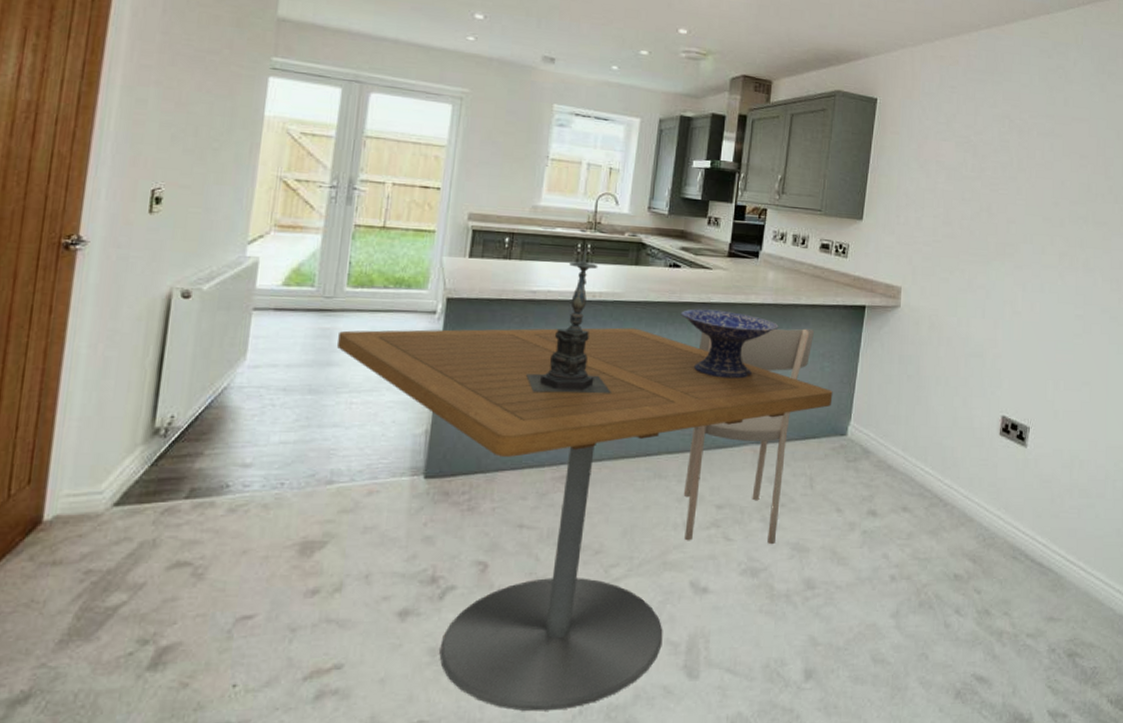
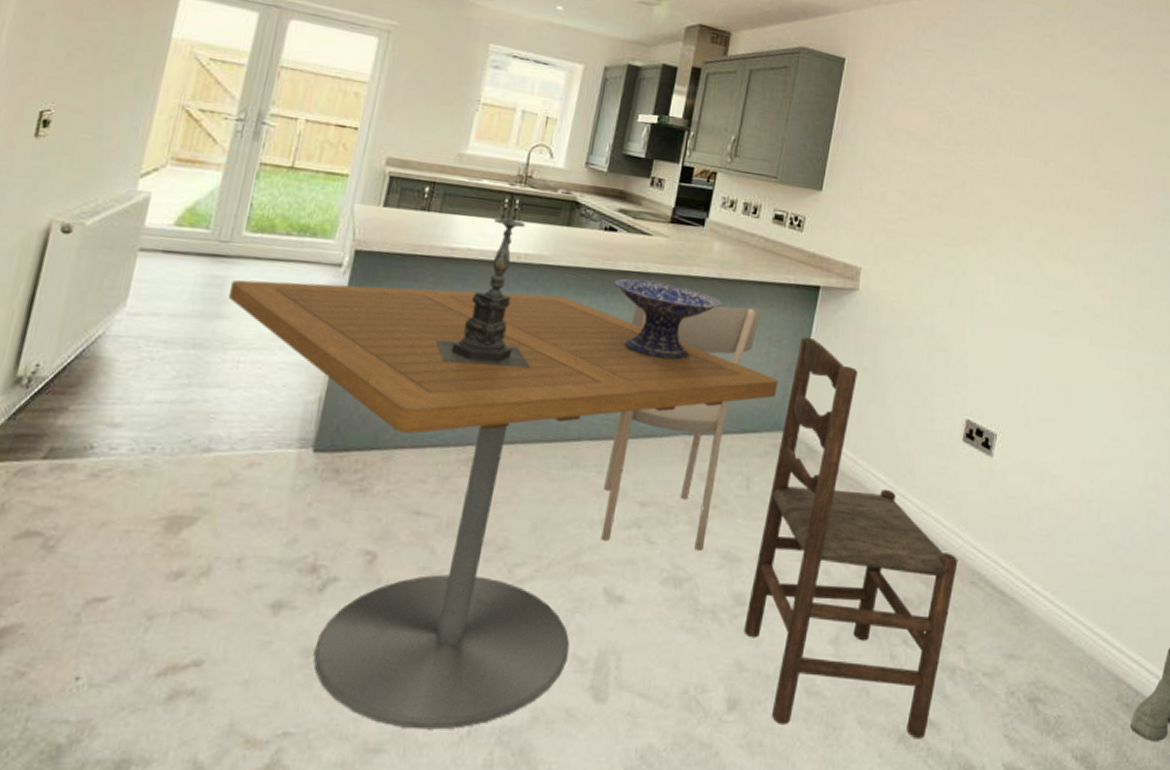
dining chair: none [815,351,1001,694] -> present [743,336,958,739]

